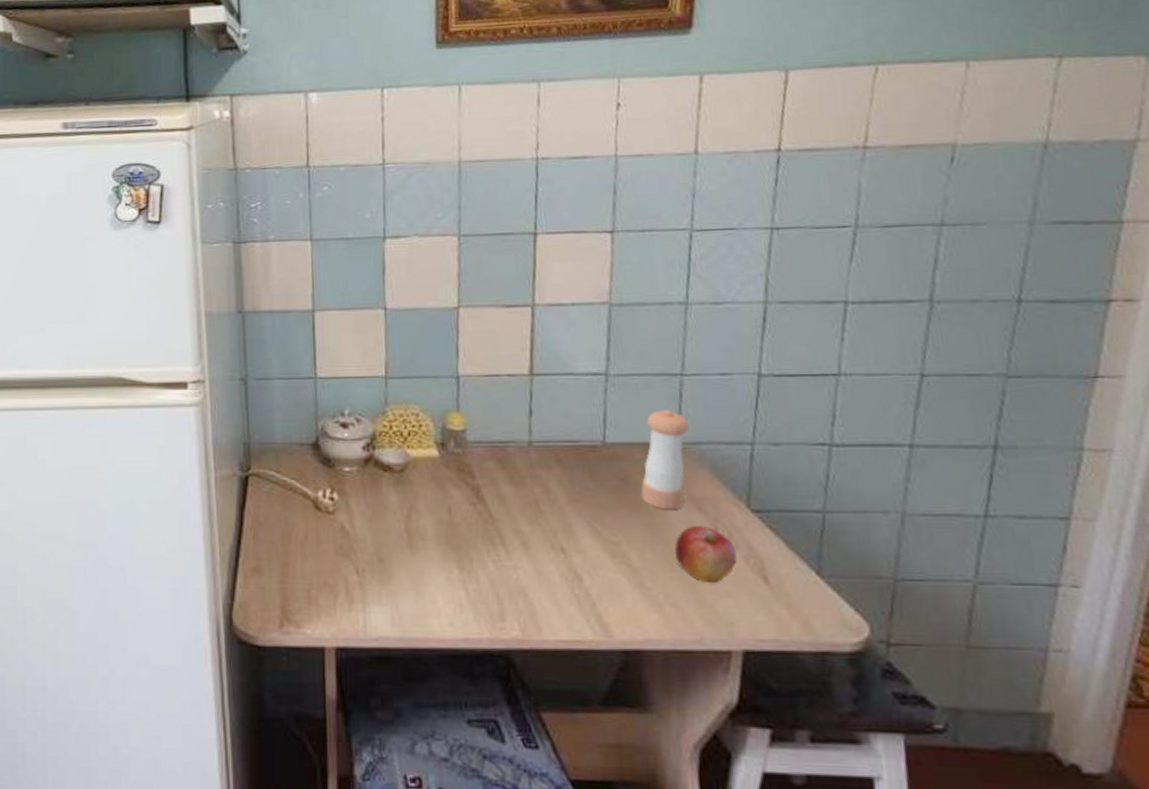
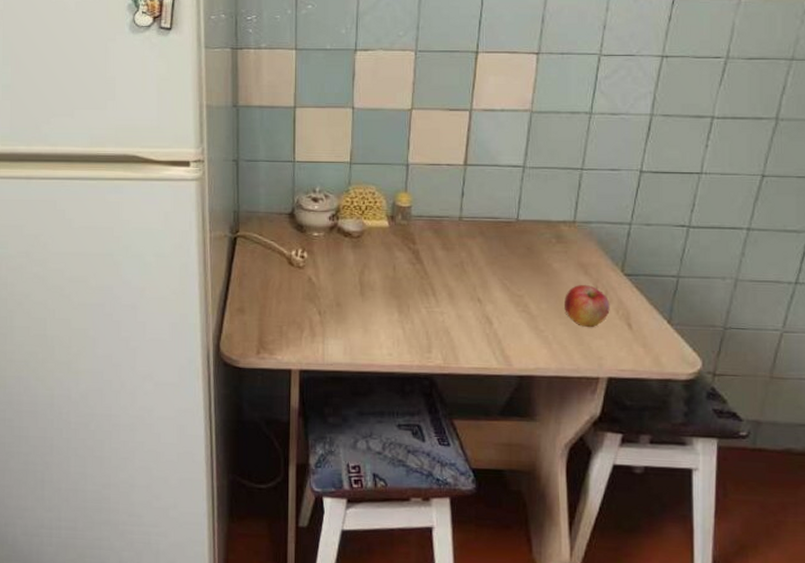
pepper shaker: present [640,409,689,510] -> none [542,195,584,273]

